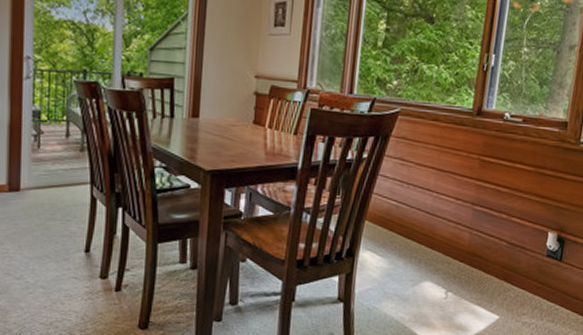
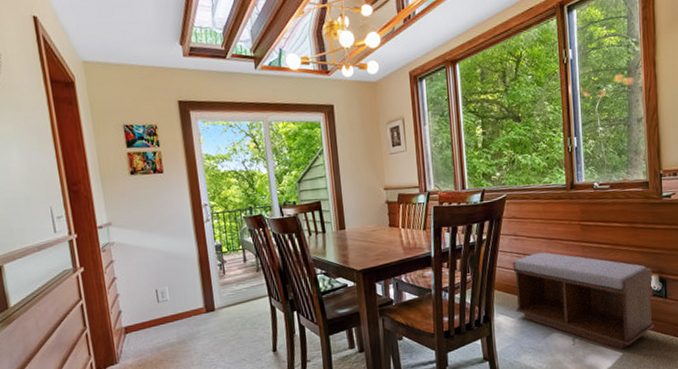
bench: none [386,184,551,312] -> present [512,252,654,349]

